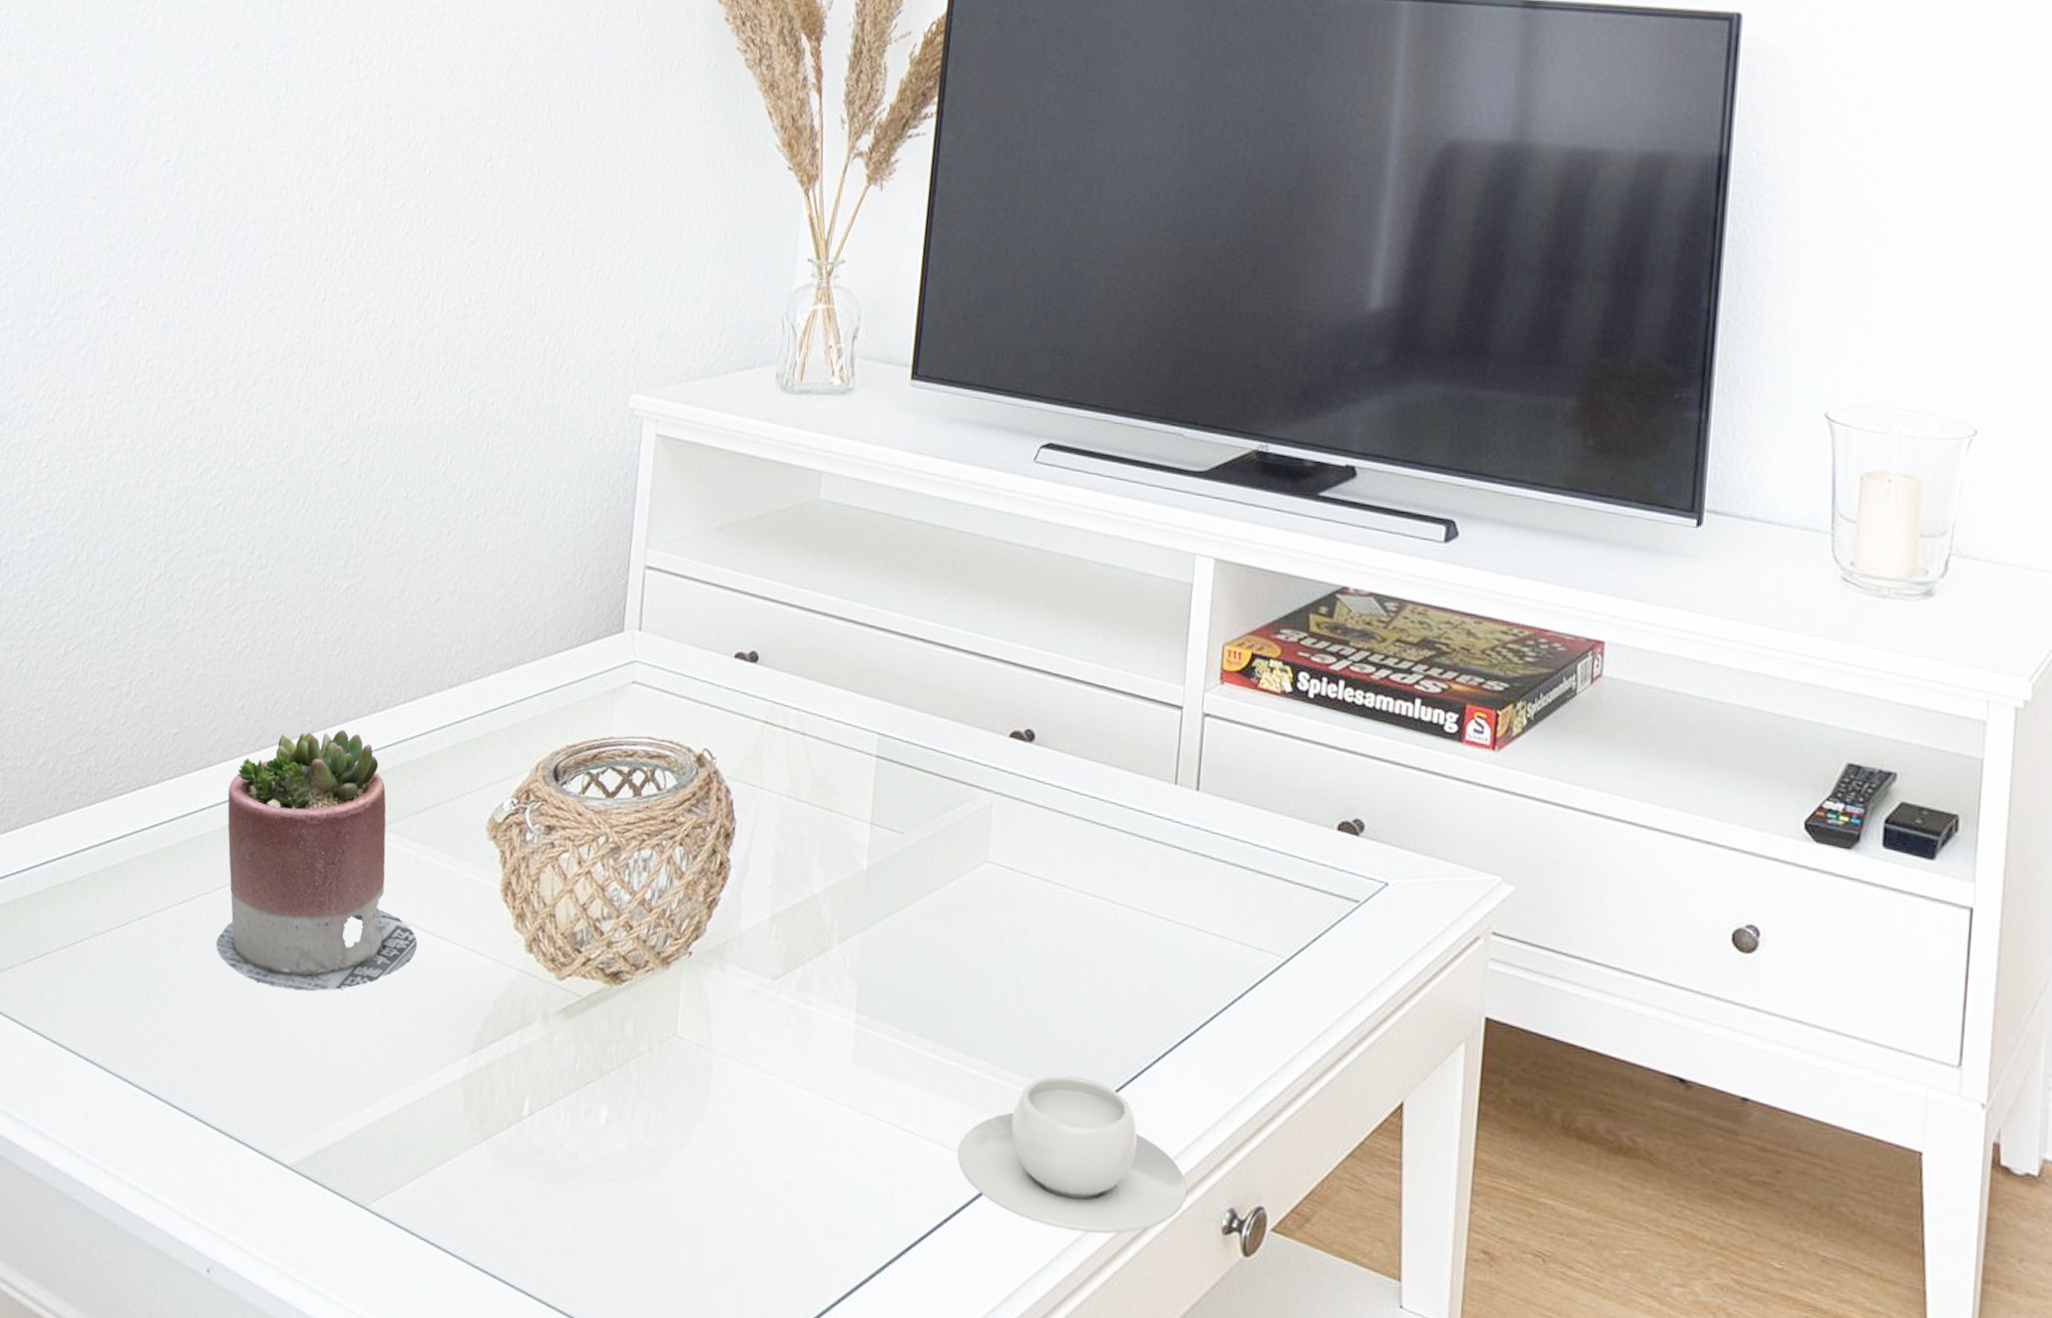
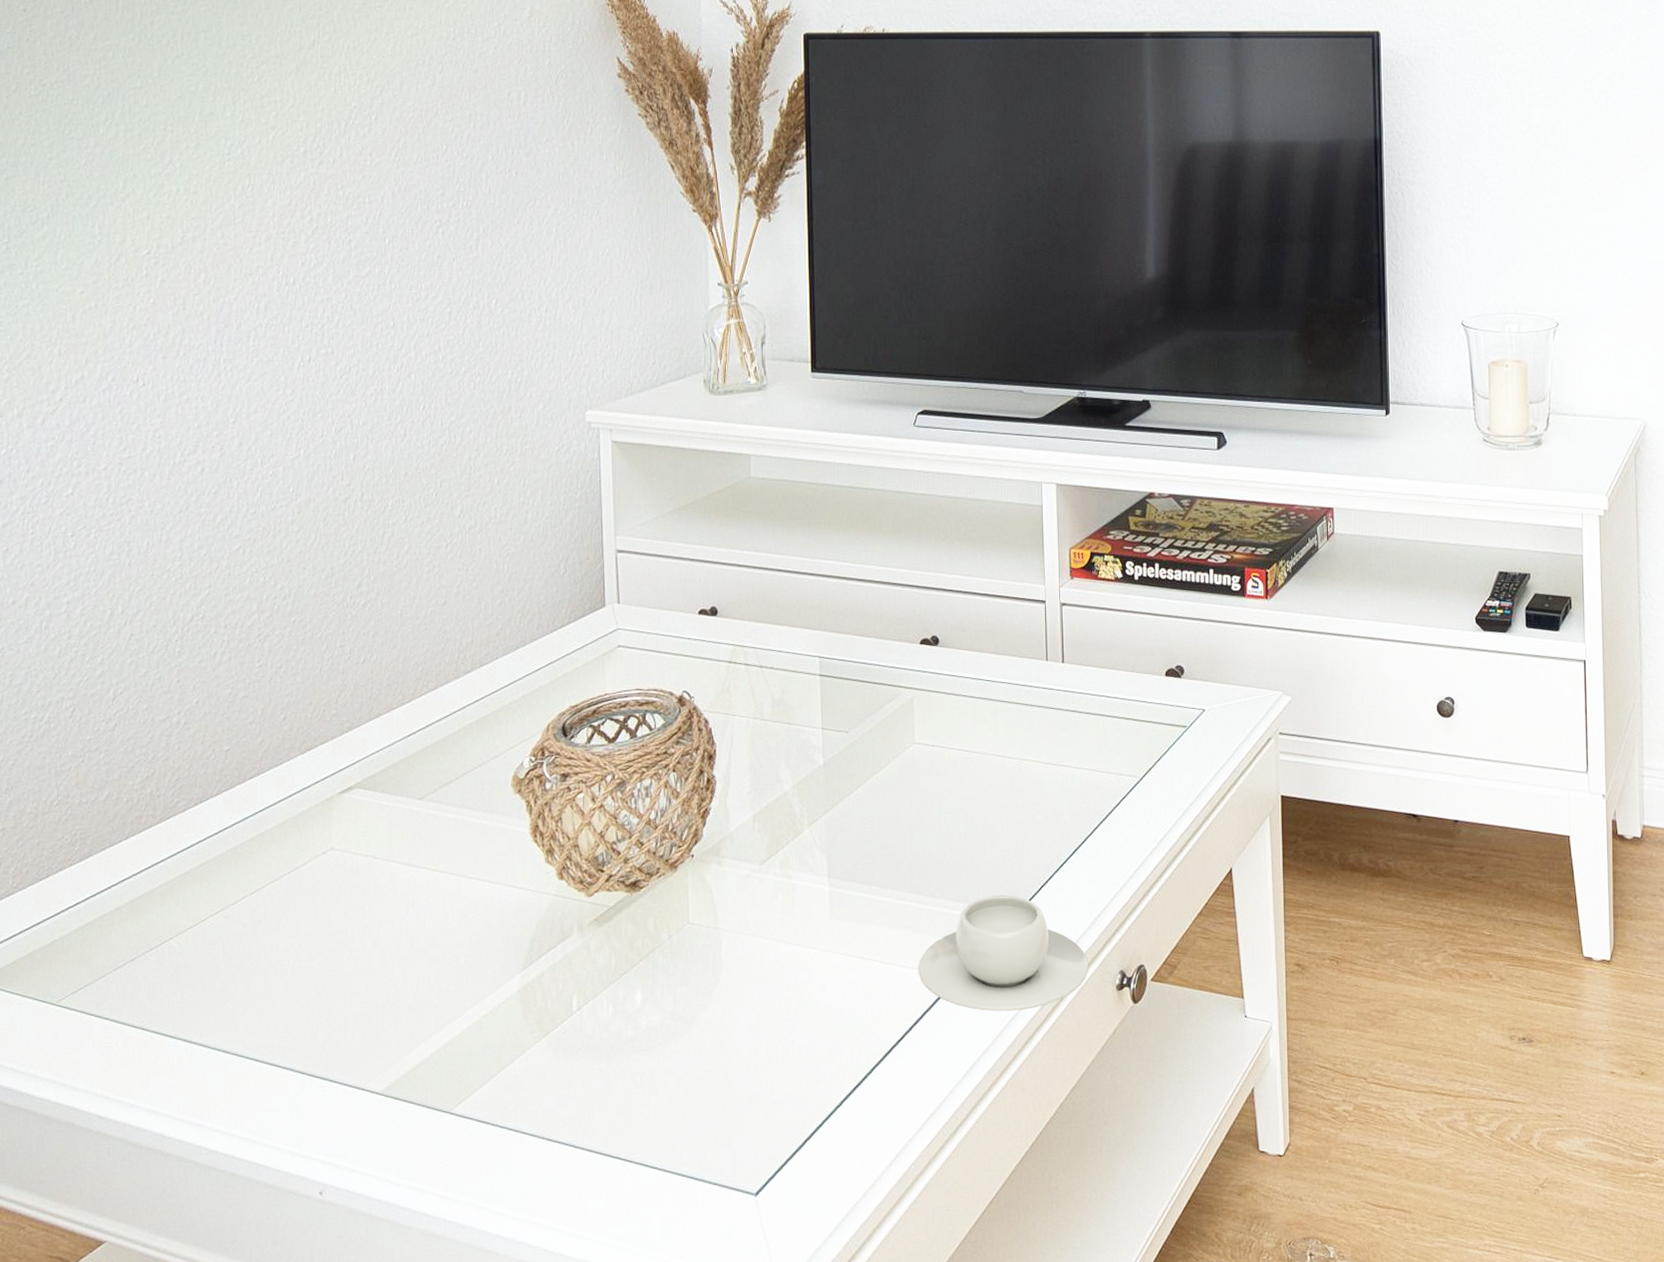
succulent planter: present [216,730,418,991] -> none [282,724,466,948]

